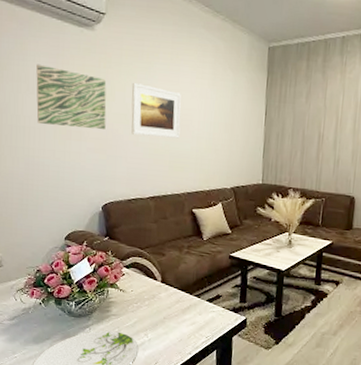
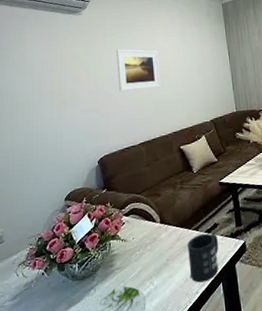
wall art: present [36,64,107,129] -> none [33,48,96,98]
mug: none [185,301,219,346] -> present [188,233,219,283]

